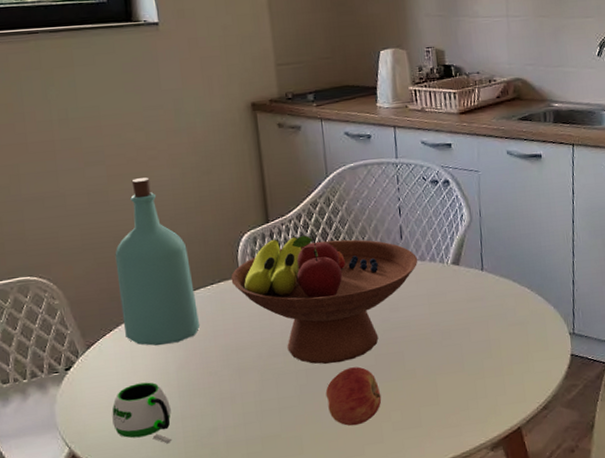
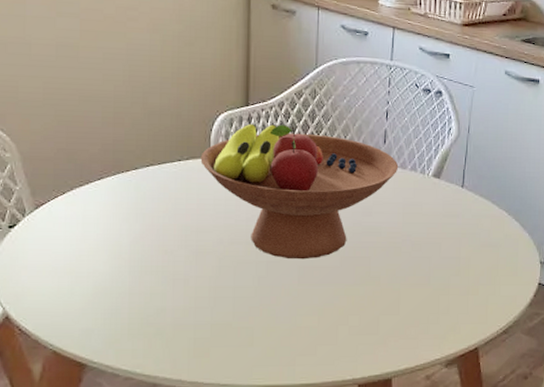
mug: present [112,382,173,444] -> none [54,252,119,318]
bottle: present [115,177,200,346] -> none [78,38,162,215]
apple: present [325,366,382,426] -> none [284,266,342,325]

